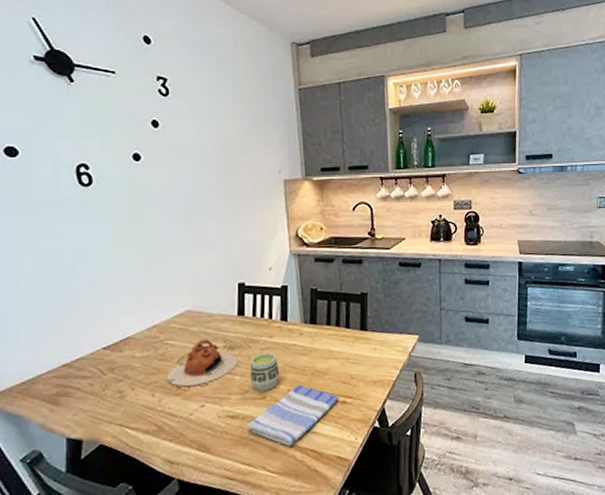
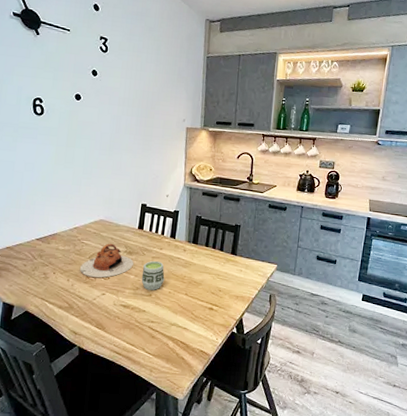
dish towel: present [246,385,340,446] -> none [134,289,208,336]

